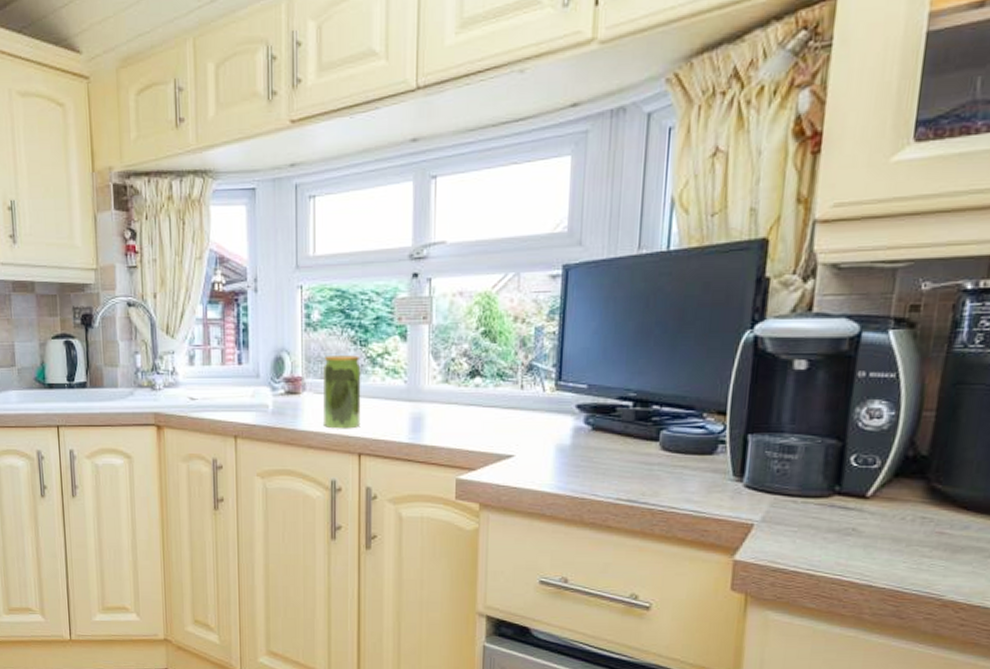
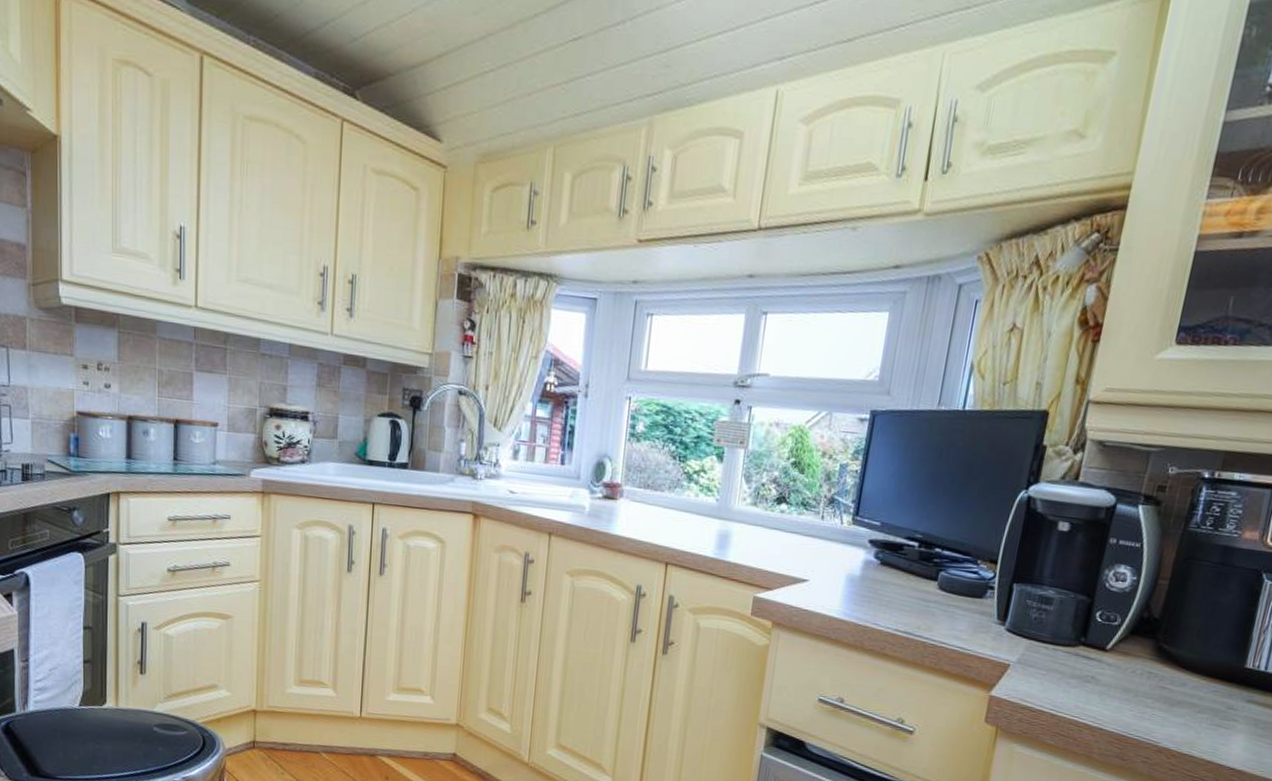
jar: present [324,355,361,429] -> none [636,466,678,539]

